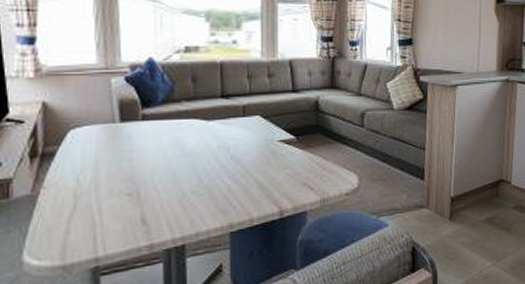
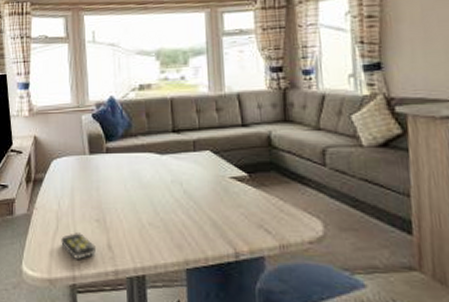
remote control: none [80,210,126,239] -> present [61,233,96,259]

